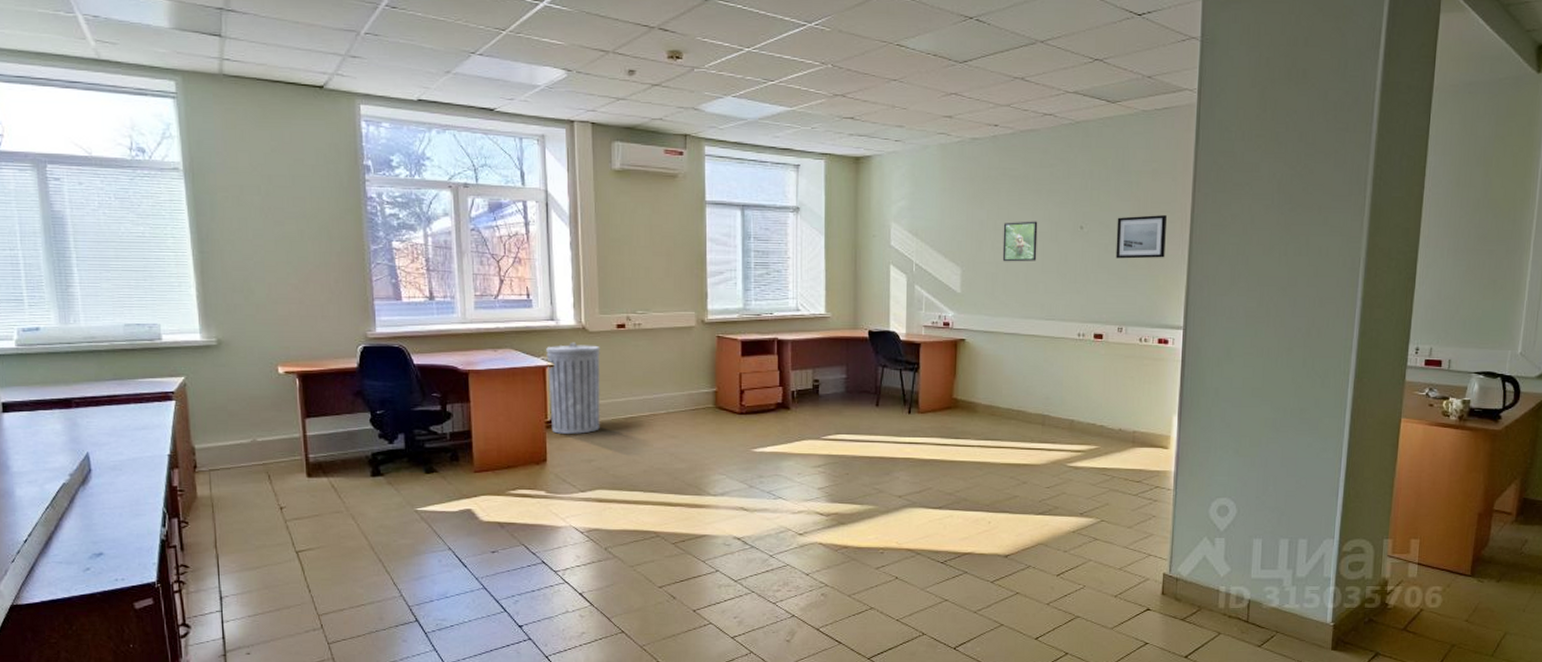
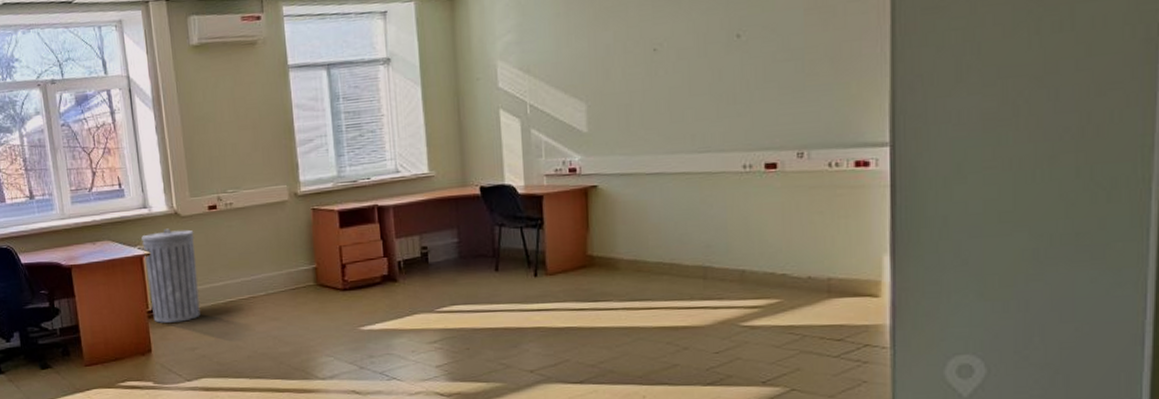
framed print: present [1002,221,1038,262] -> none [635,36,682,90]
wall art: present [1115,215,1167,259] -> none [786,5,857,68]

